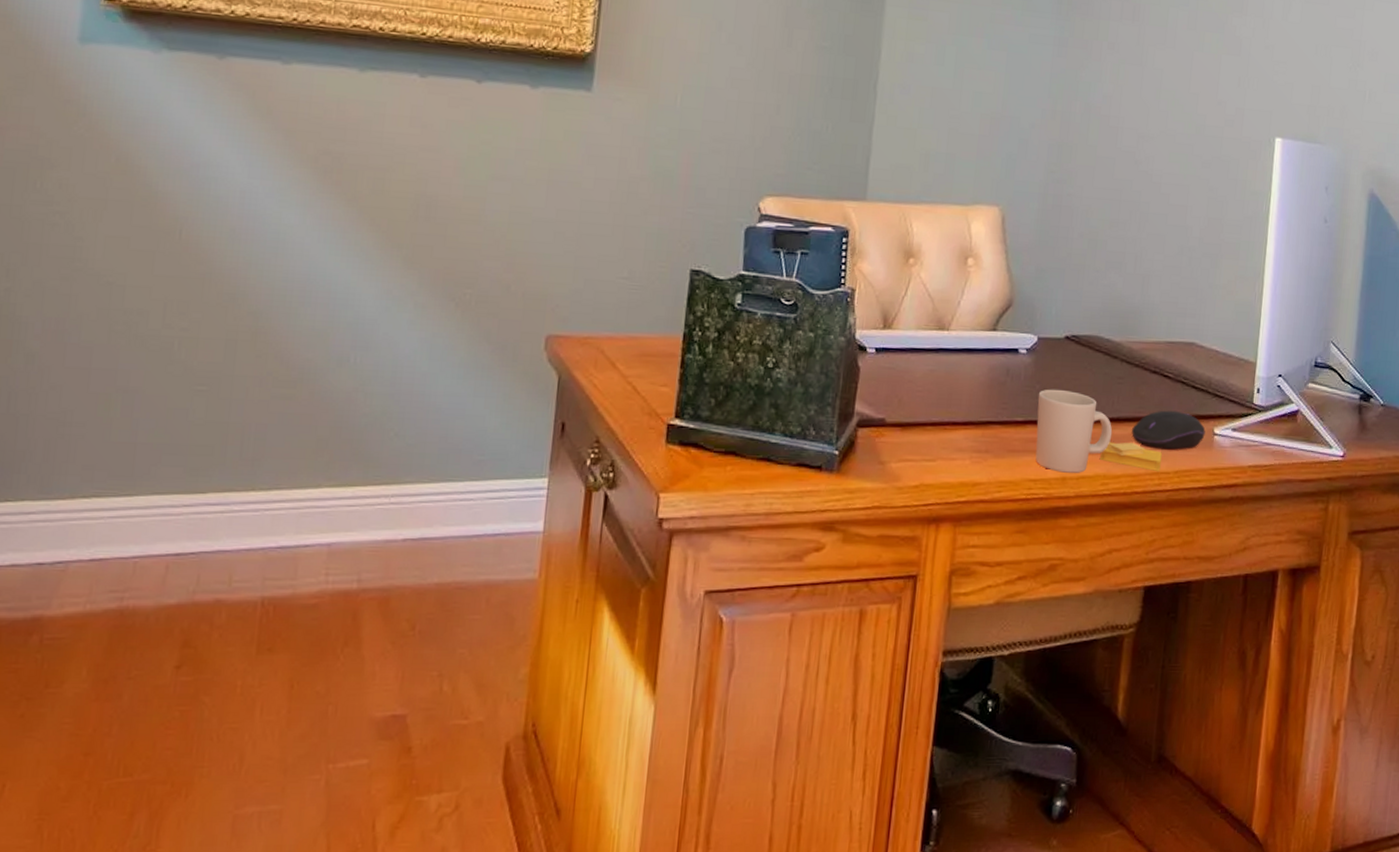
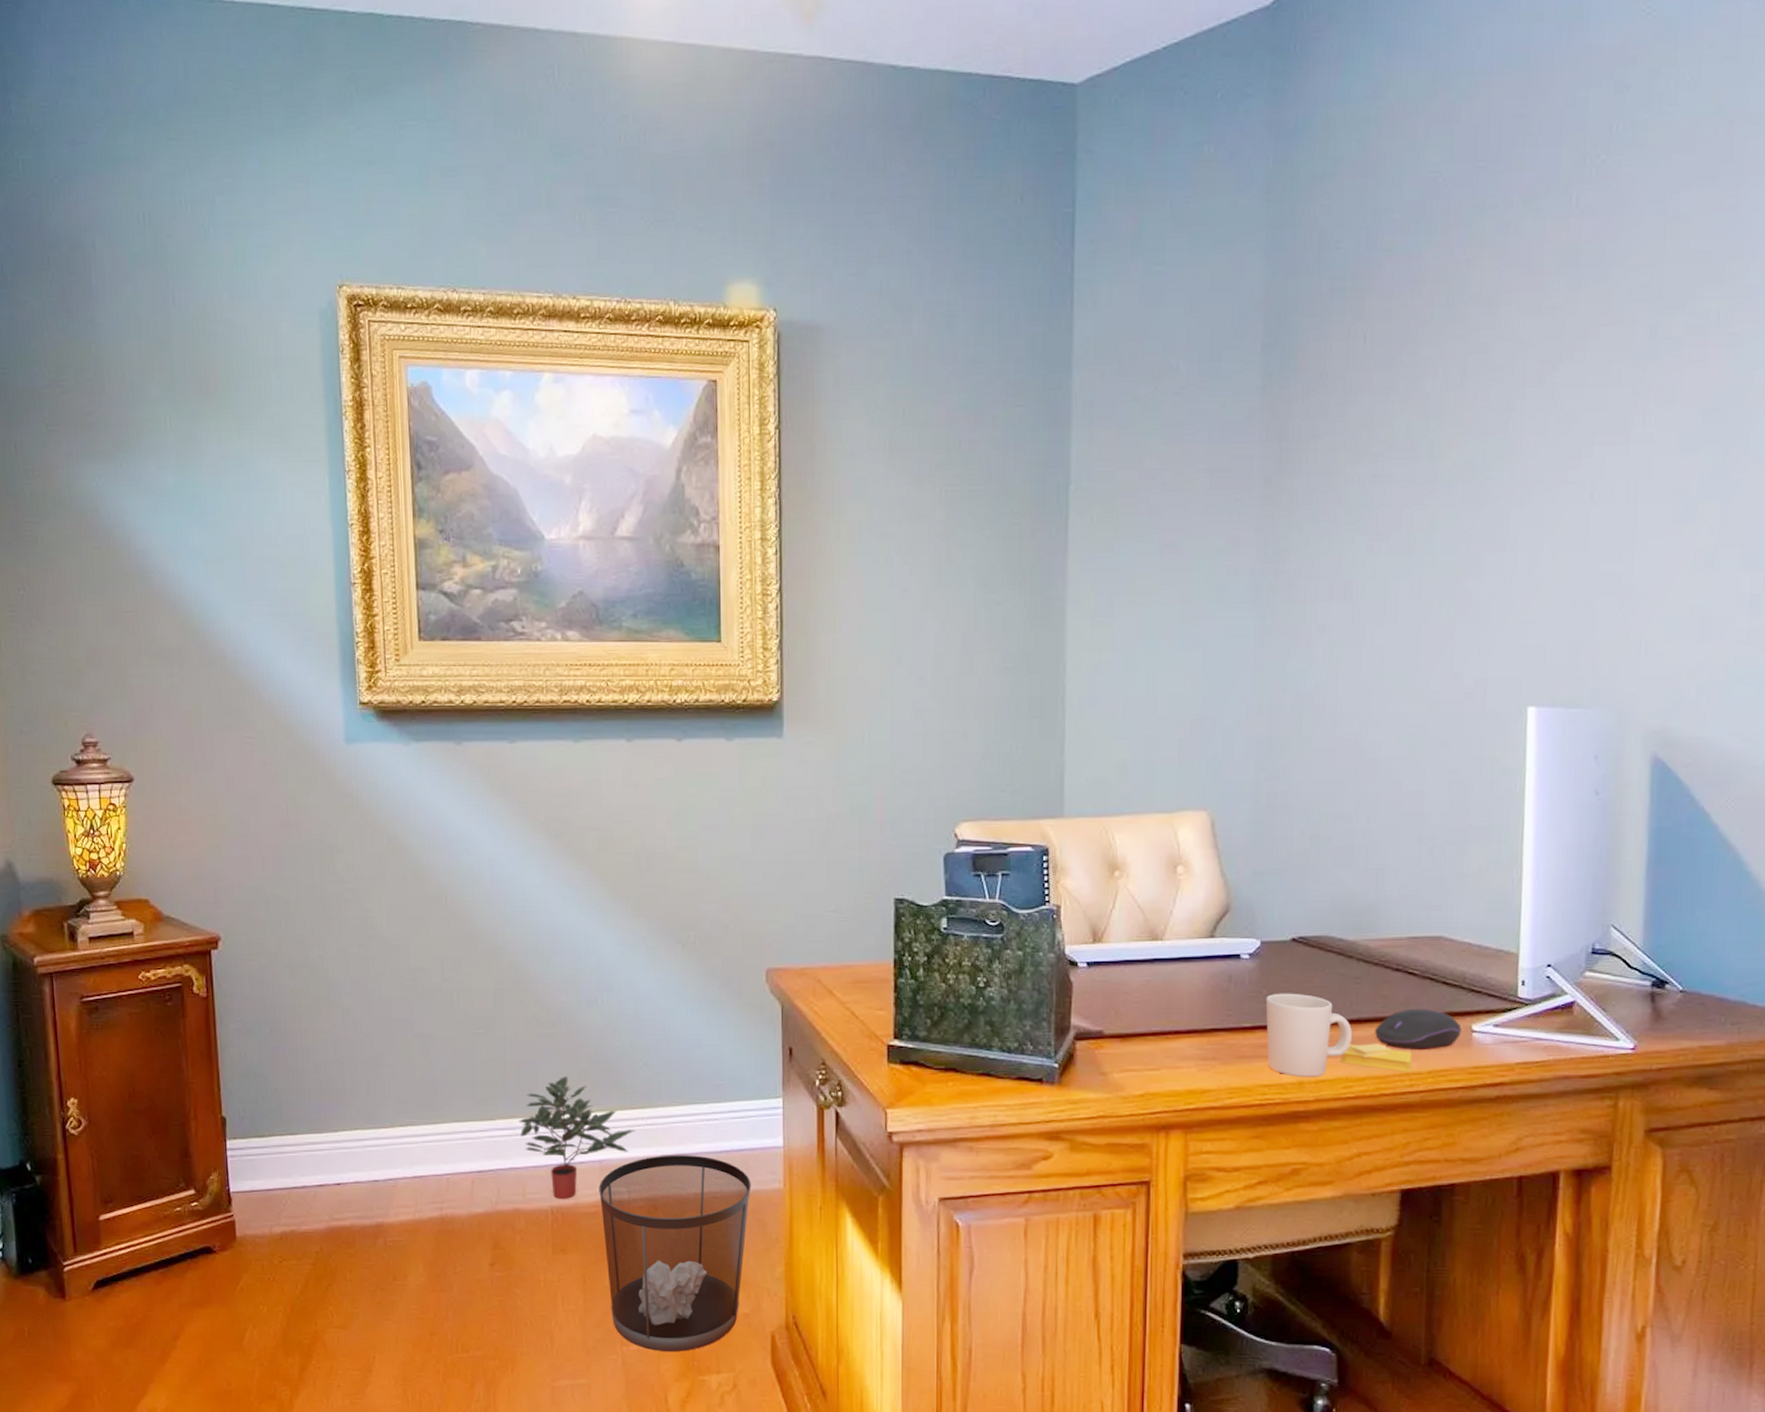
potted plant: none [235,444,376,588] -> present [519,1075,635,1199]
waste bin: none [320,538,503,769] -> present [599,1155,751,1352]

